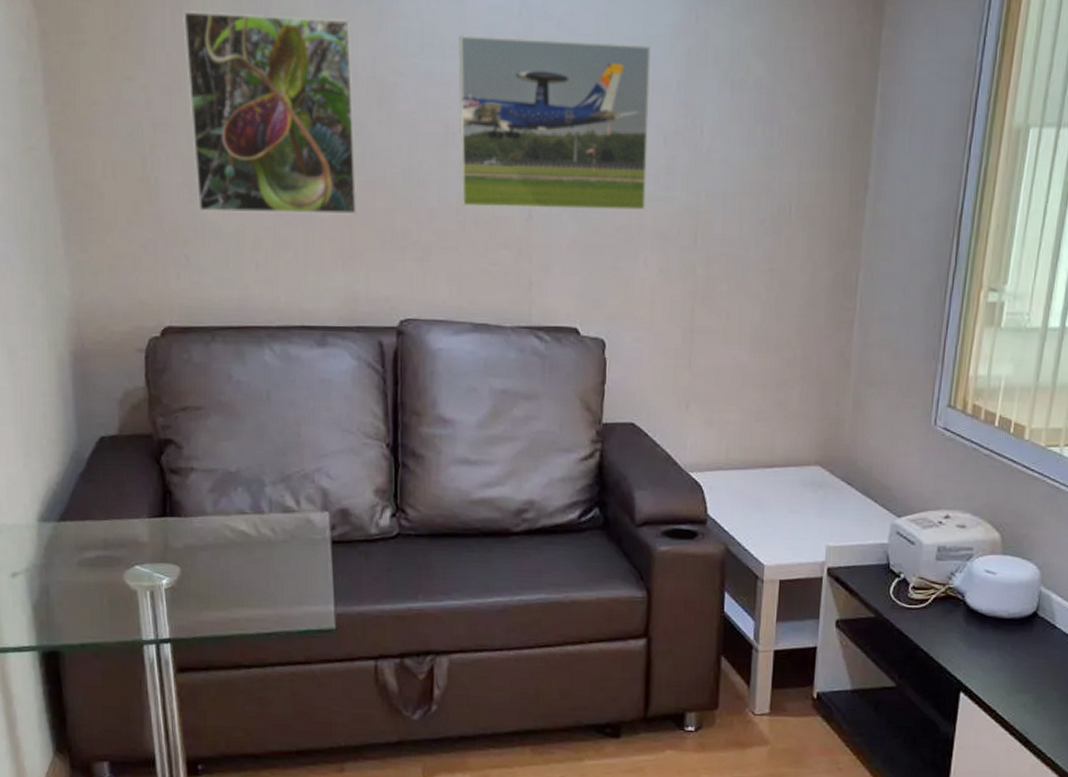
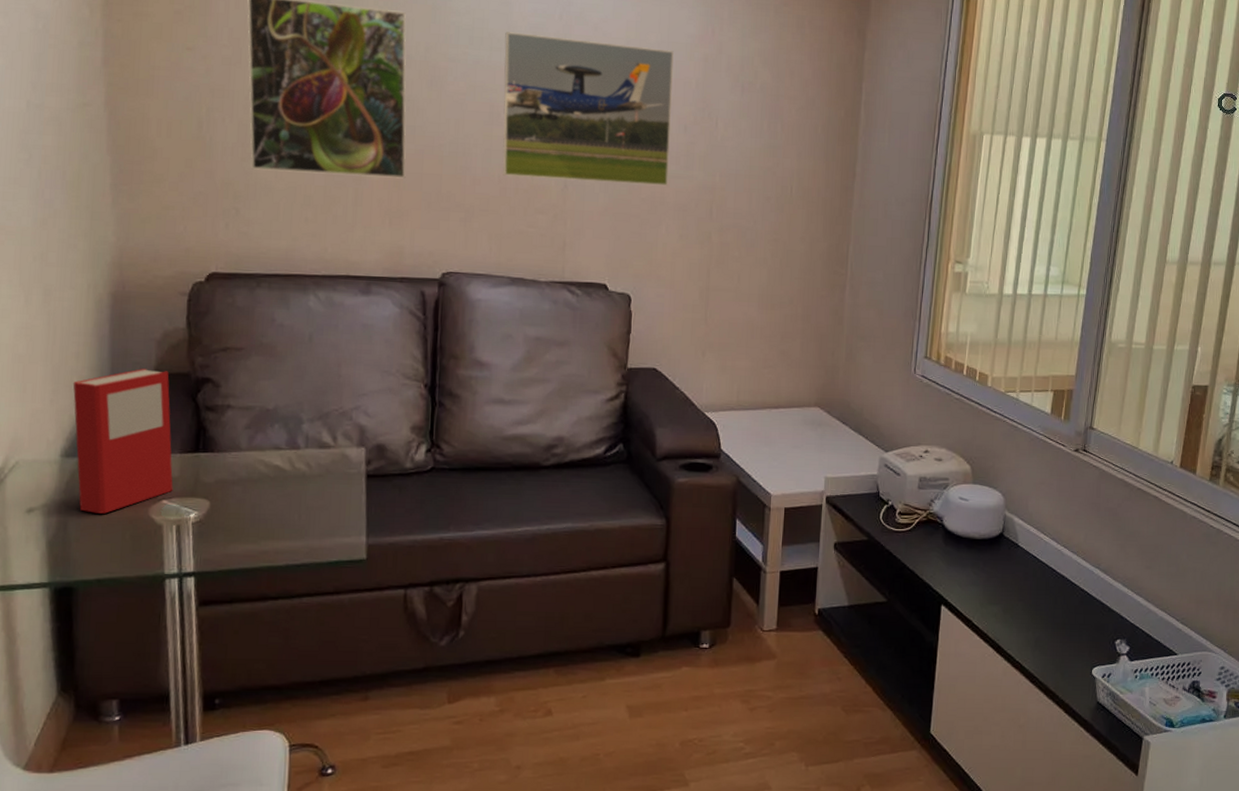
book: none [43,430,145,579] -> present [73,369,173,514]

